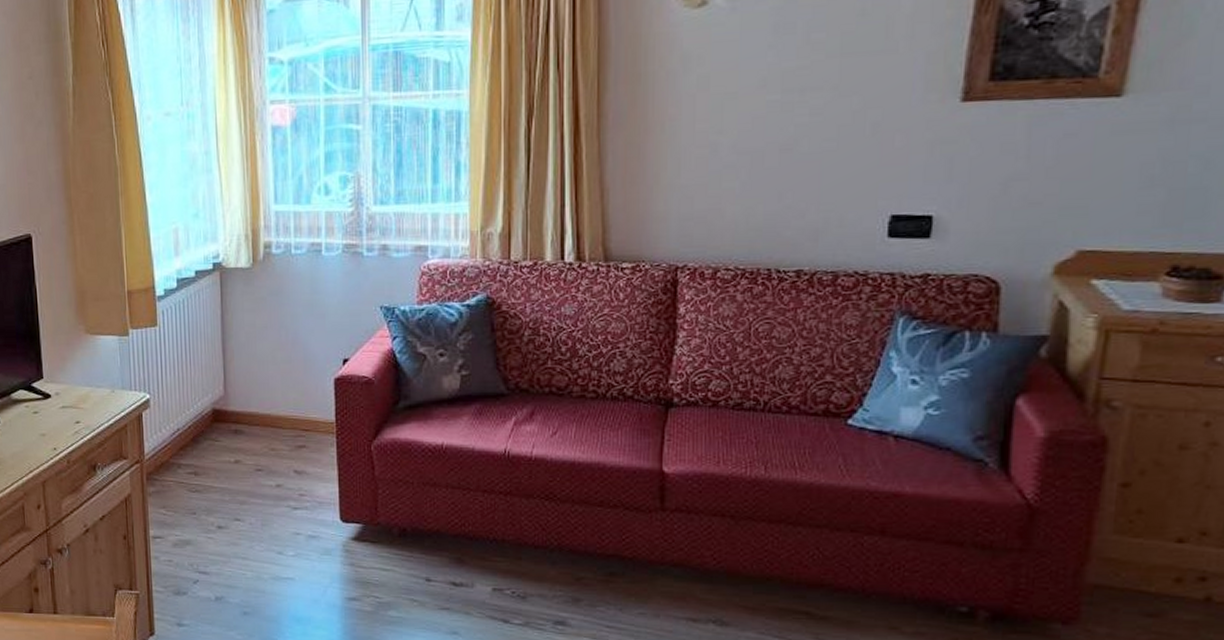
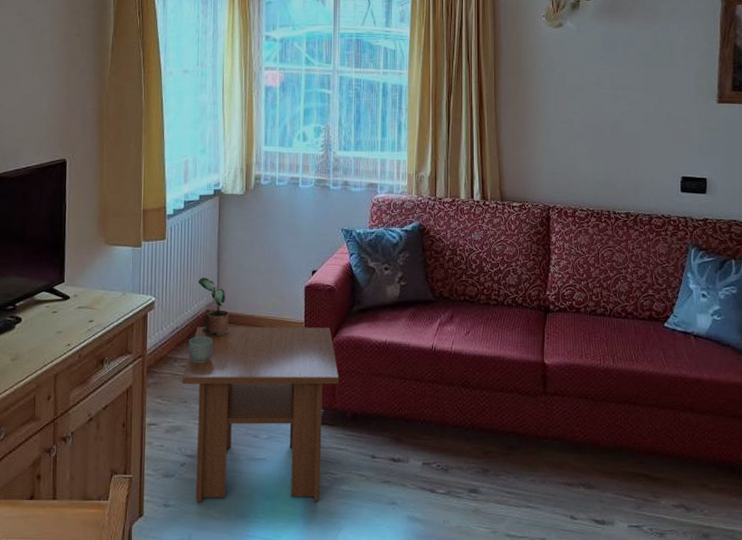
coffee table: none [188,428,383,627] -> present [182,327,340,502]
mug: none [193,439,224,470] -> present [188,336,214,364]
potted plant: none [200,369,243,438] -> present [198,277,230,335]

